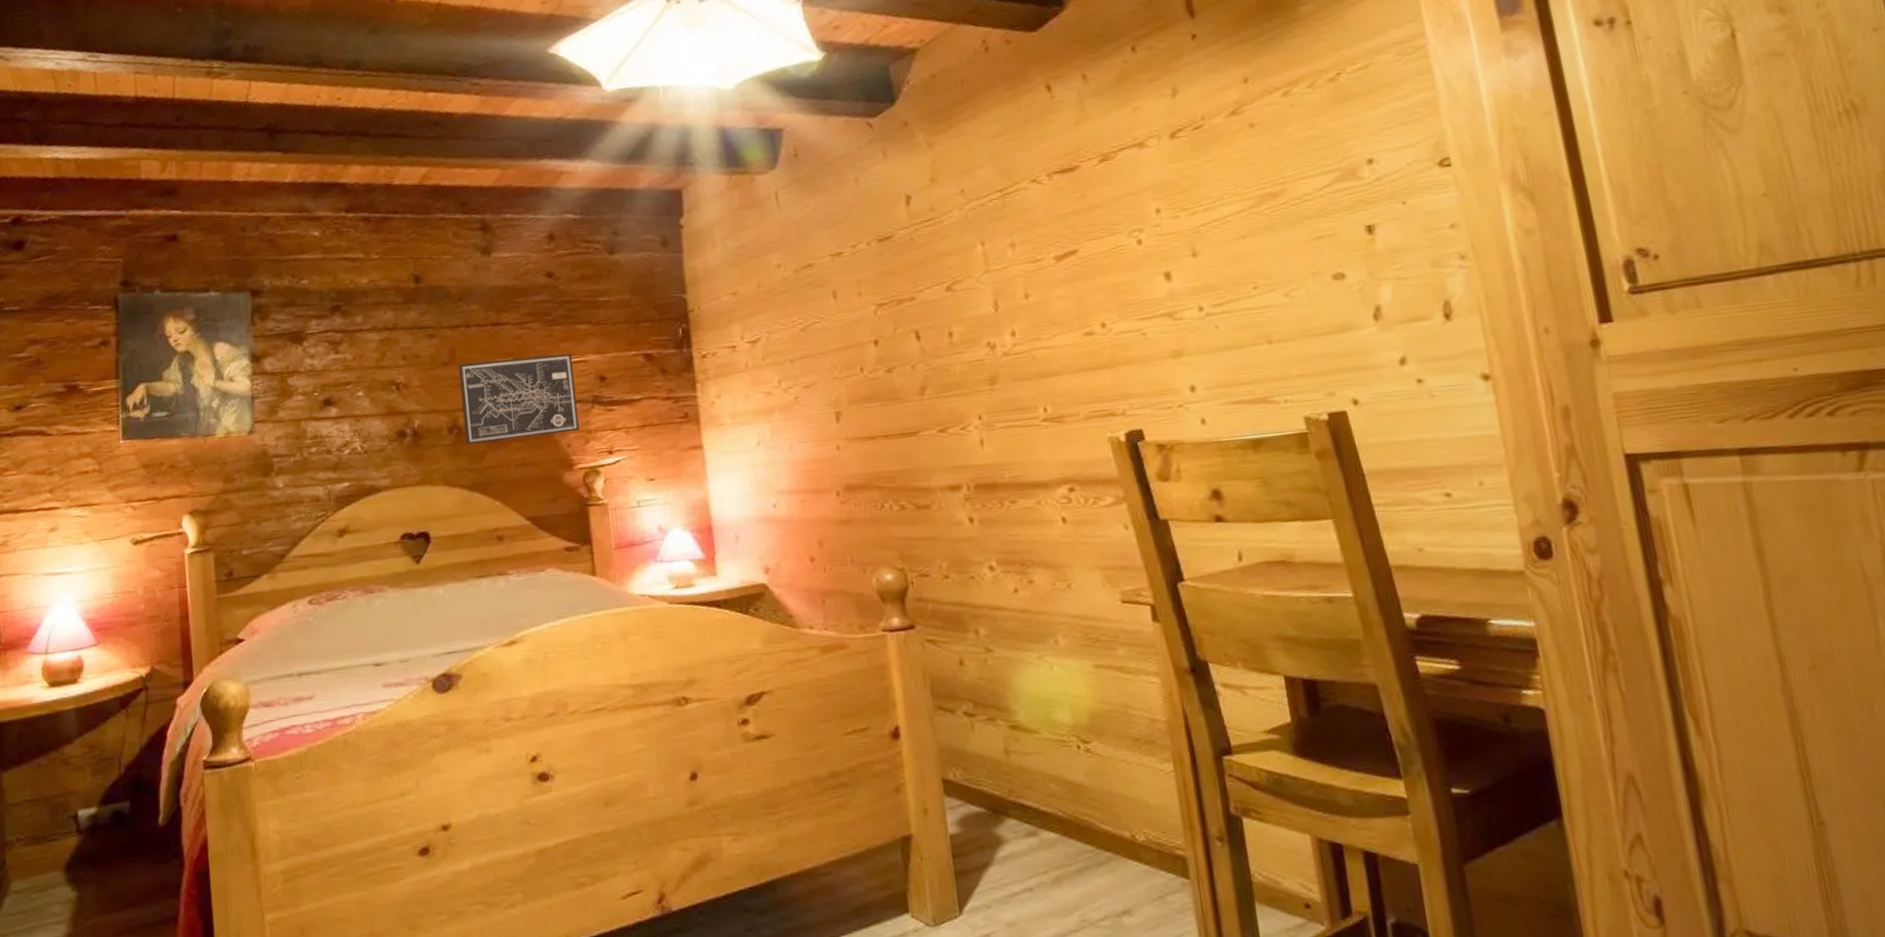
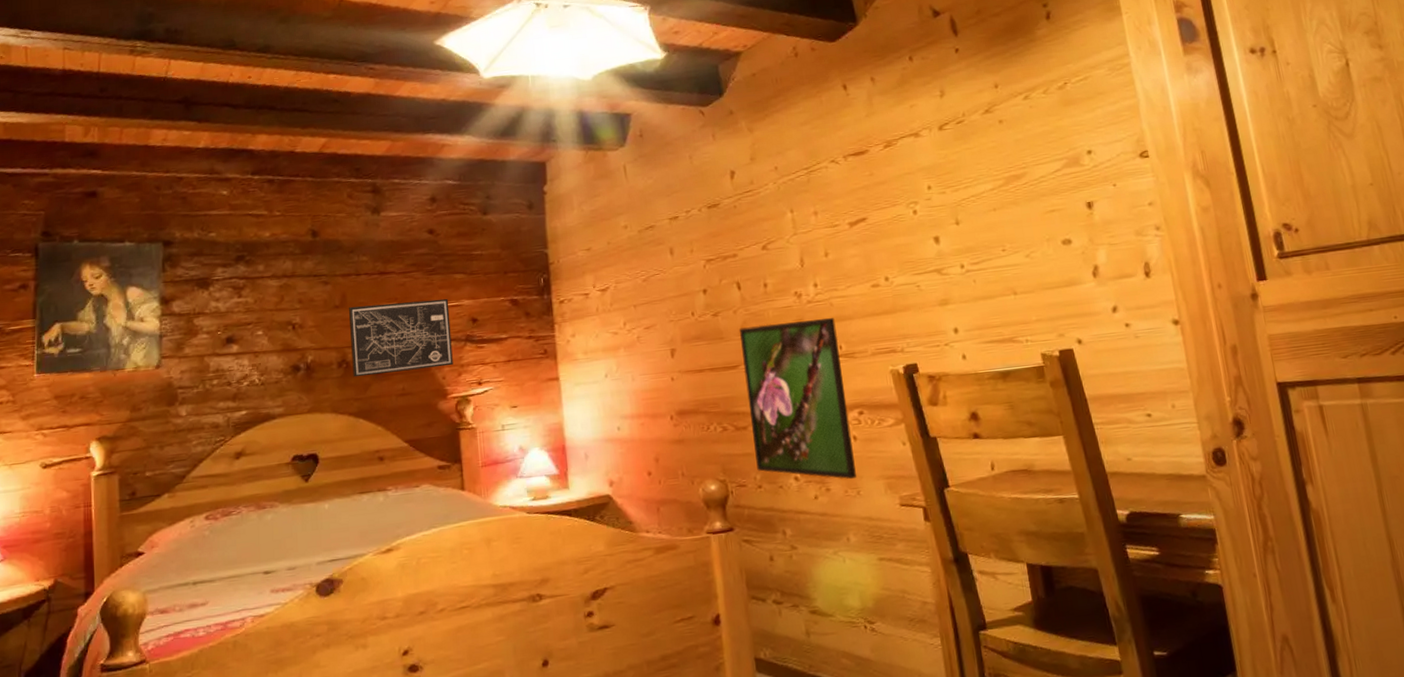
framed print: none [919,374,1066,570] -> present [740,318,856,480]

